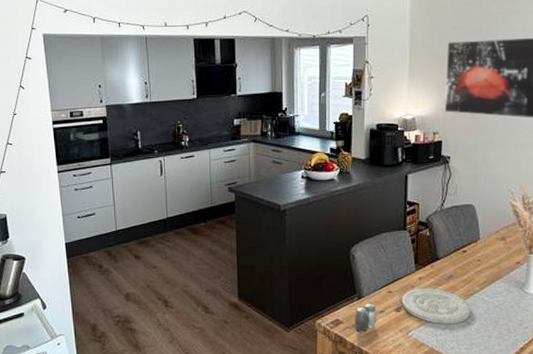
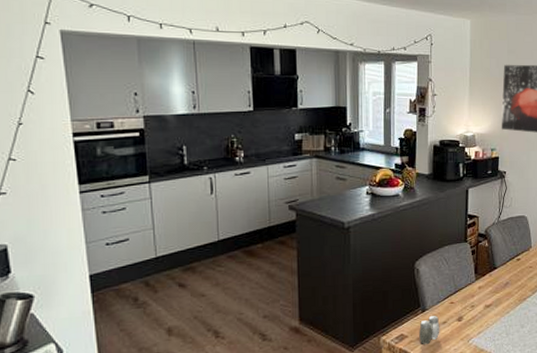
plate: present [401,289,471,324] -> none [463,296,524,330]

